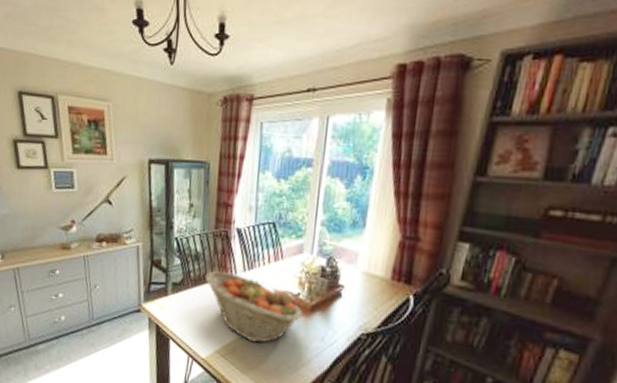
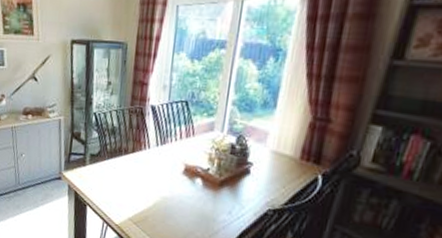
fruit basket: present [205,271,303,343] -> none [120,145,212,213]

